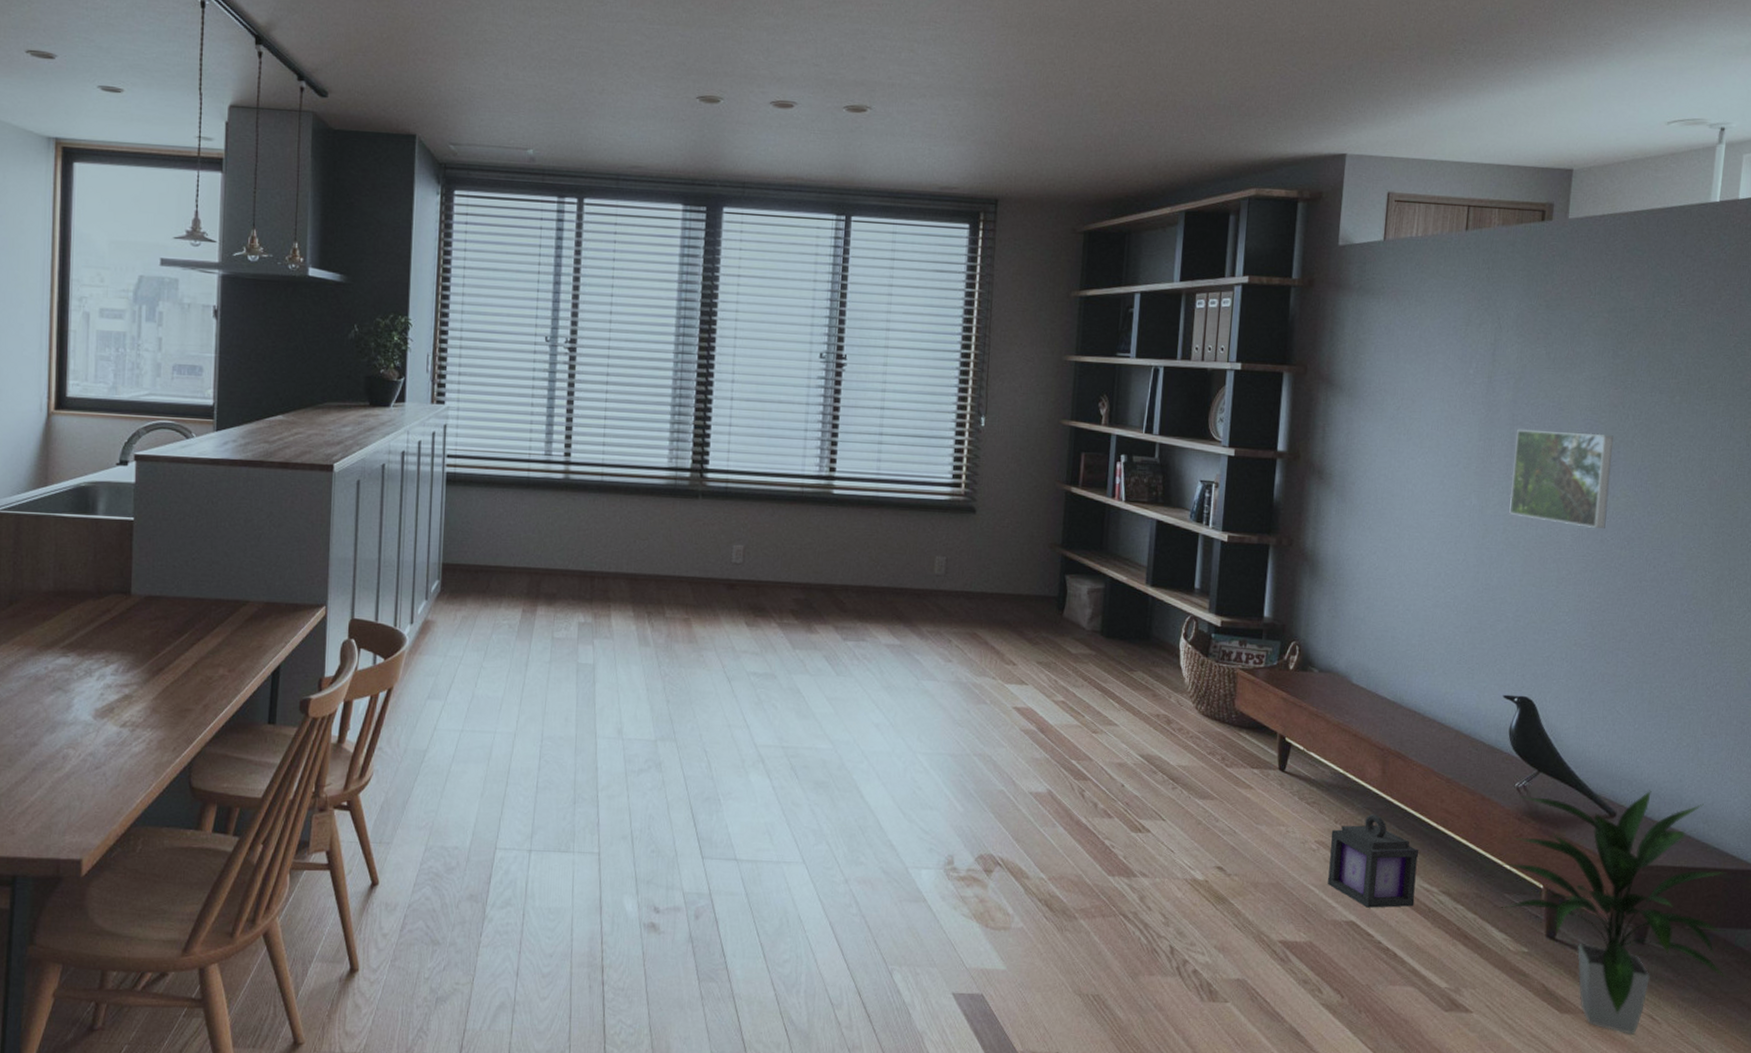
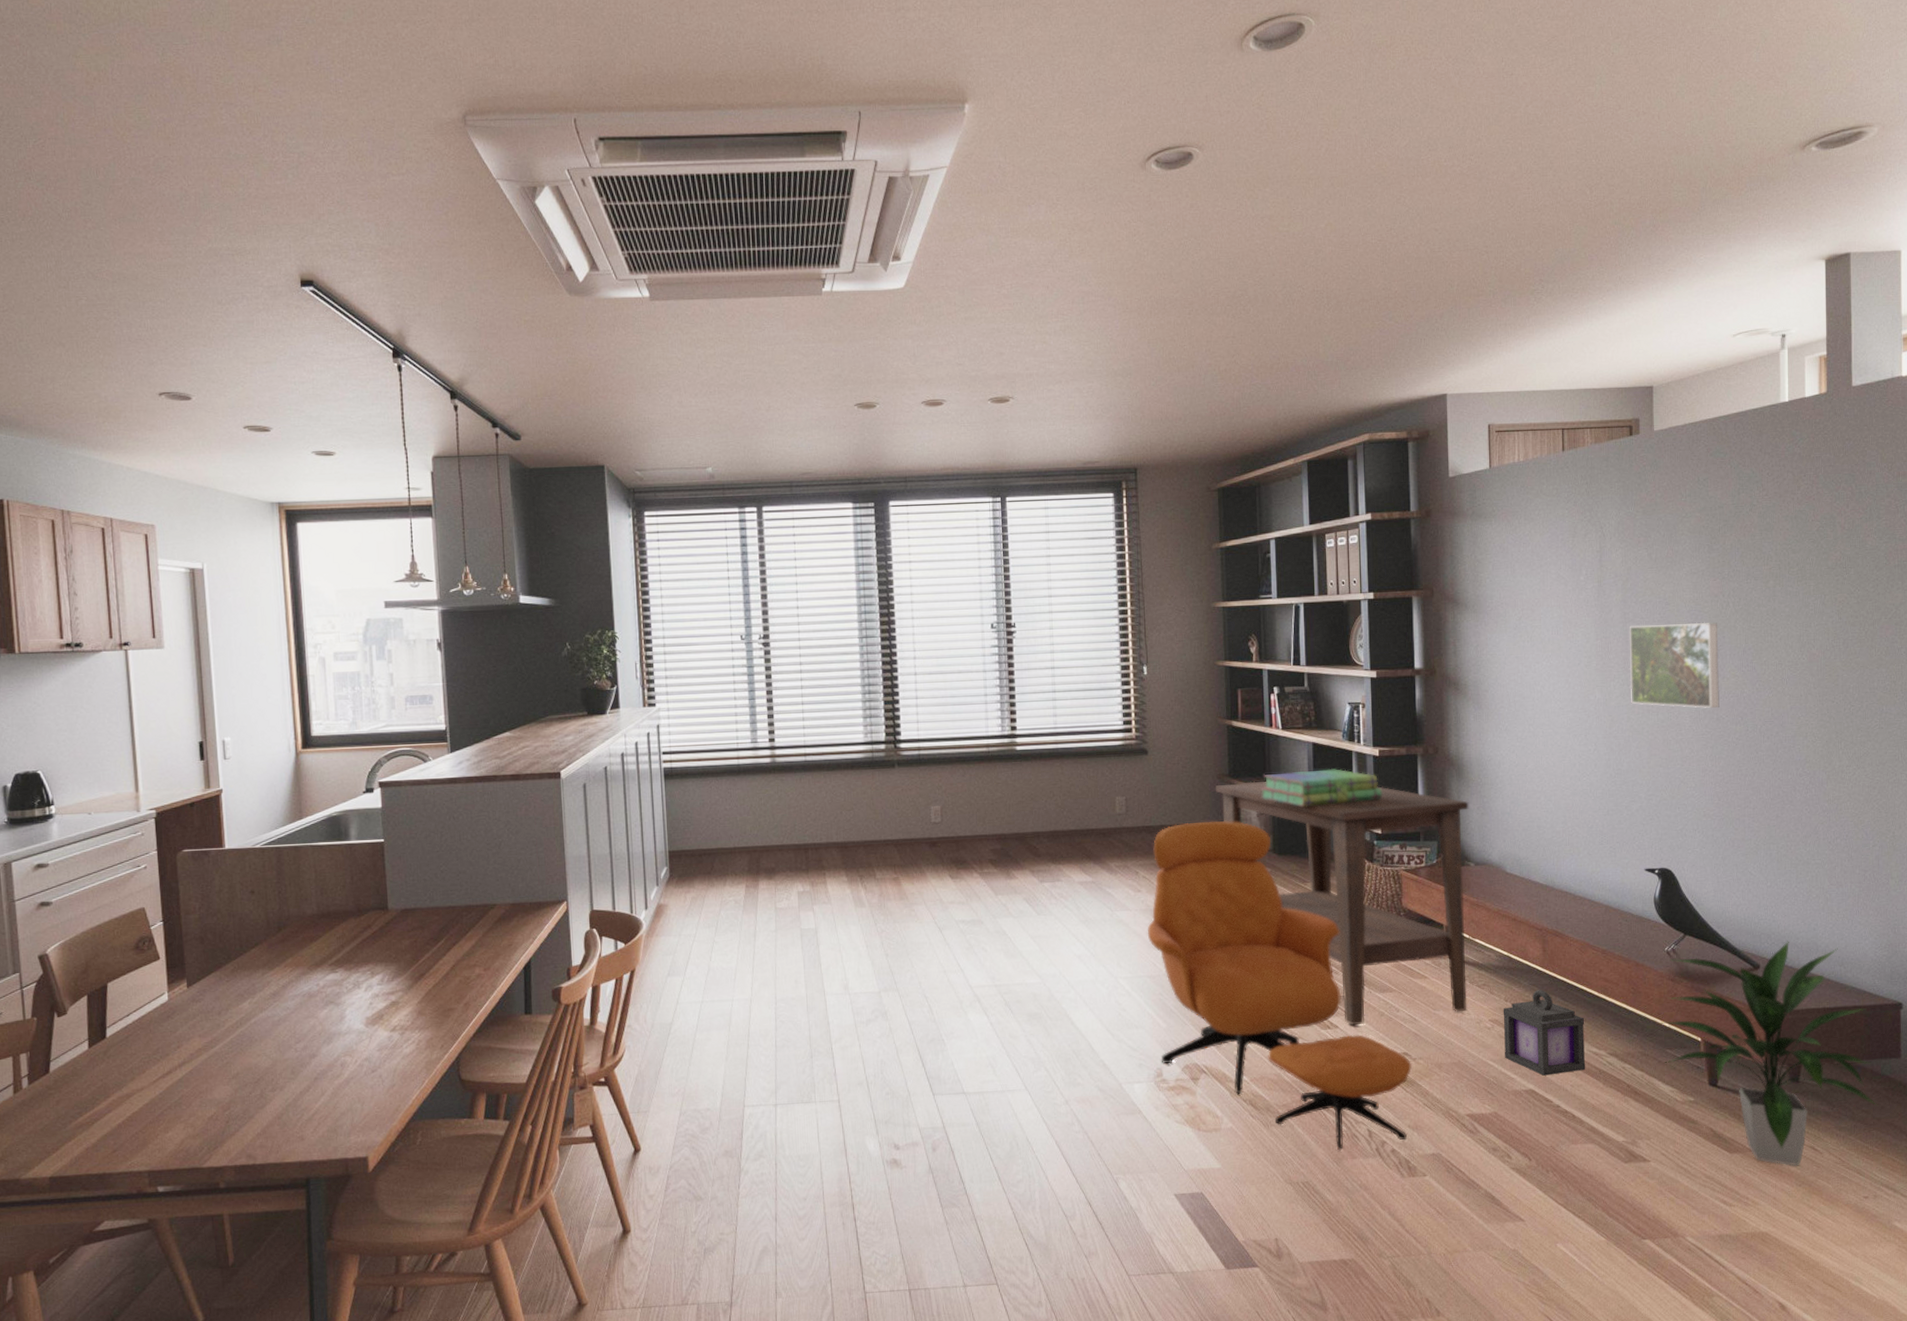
armchair: none [953,592,1225,965] -> present [1147,821,1412,1151]
side table: none [1045,555,1320,832] -> present [1216,781,1469,1026]
stack of books: none [1094,549,1226,590] -> present [1261,769,1382,807]

